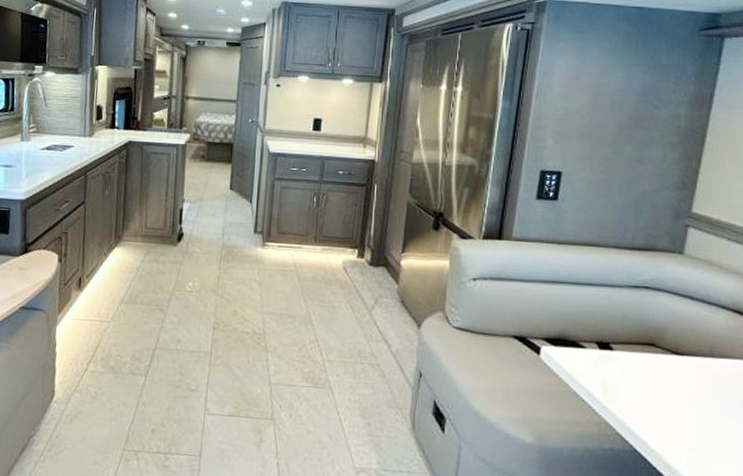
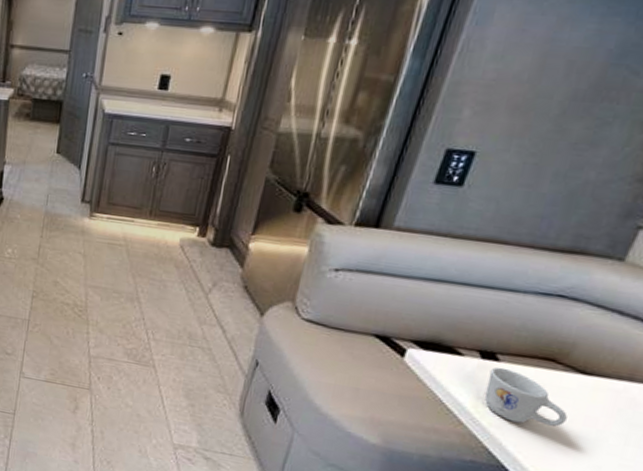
mug: none [608,355,674,407] -> present [484,367,567,427]

